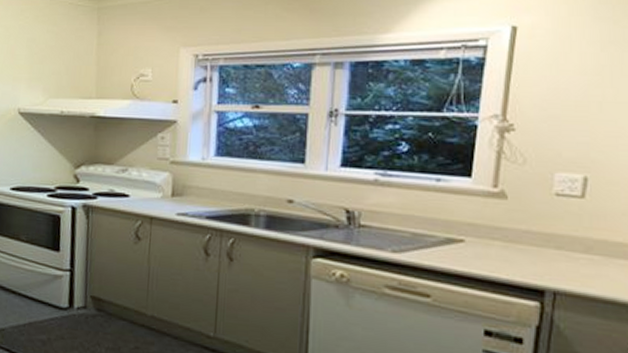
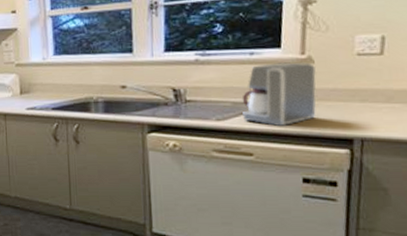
coffee maker: none [423,193,508,268] -> present [242,62,316,127]

